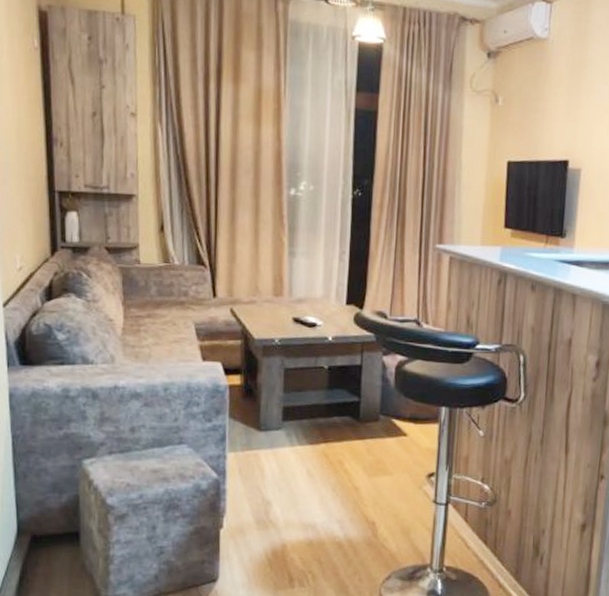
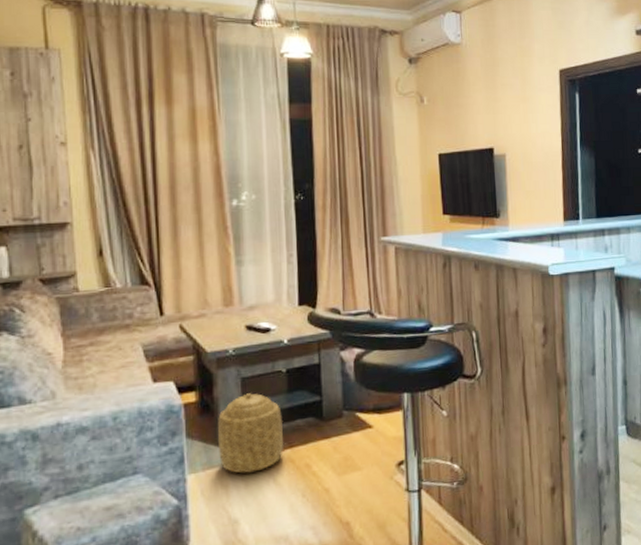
basket: none [257,384,321,461] -> present [217,393,284,474]

